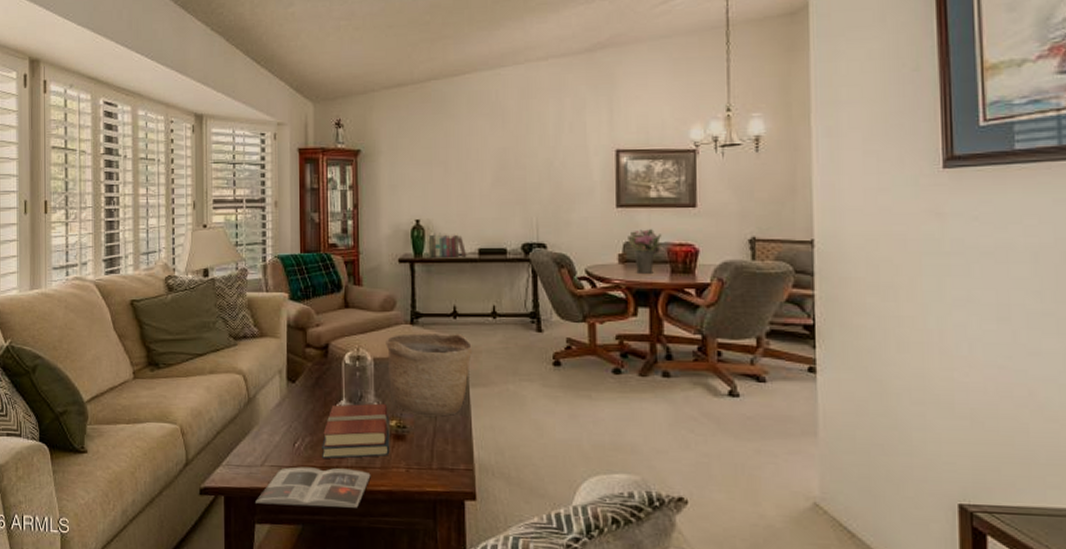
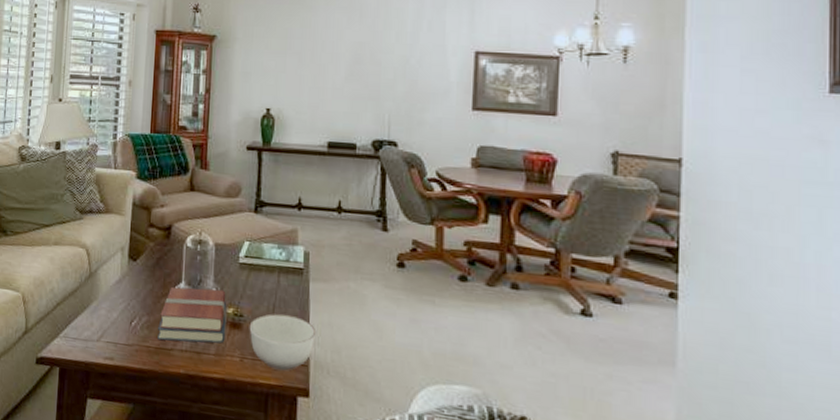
magazine: present [255,467,371,508] -> none [89,345,205,393]
basket: present [386,333,473,417] -> none [228,221,316,309]
bowl: none [413,422,479,477] -> present [249,314,317,372]
books: present [427,231,466,259] -> none [275,121,315,150]
flower bouquet: present [628,229,664,273] -> none [482,134,520,180]

